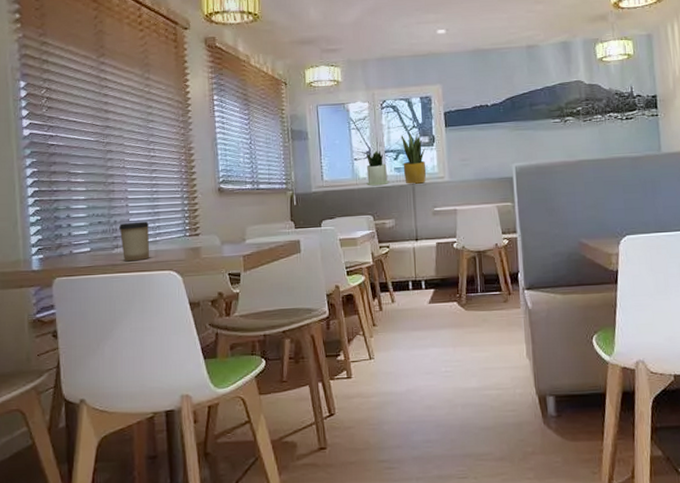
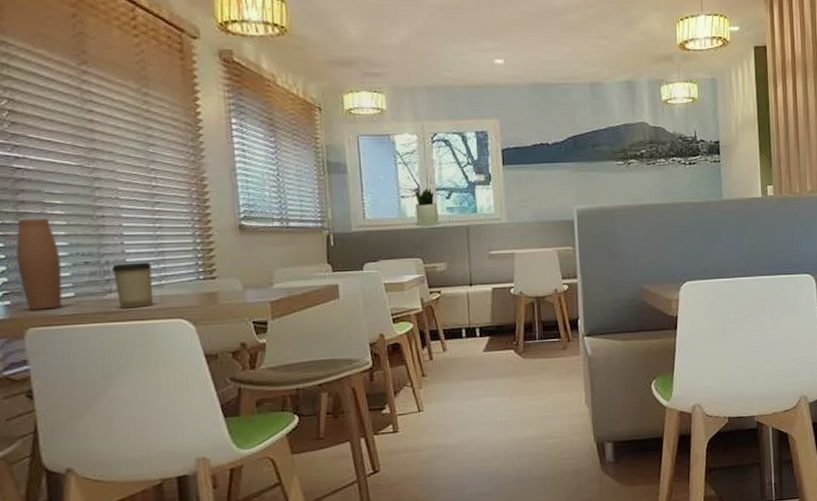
vase: none [49,185,81,263] -> present [16,218,62,311]
planter: present [400,132,426,184] -> none [453,169,481,225]

